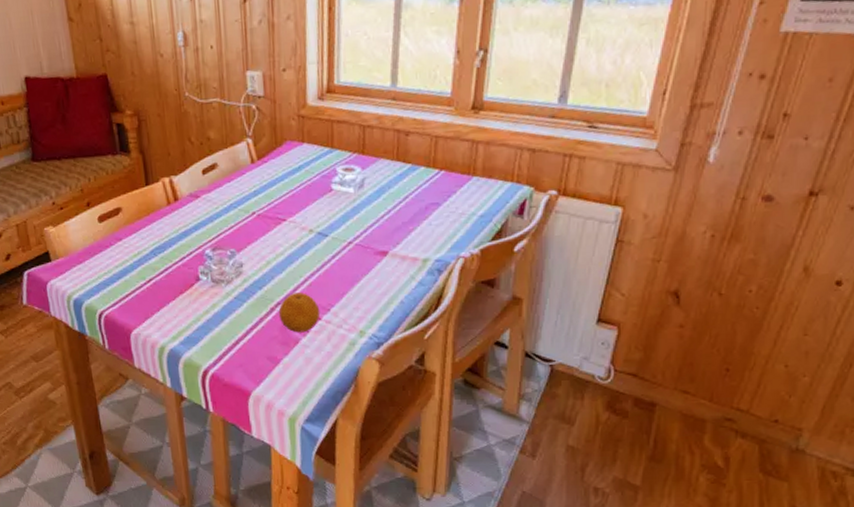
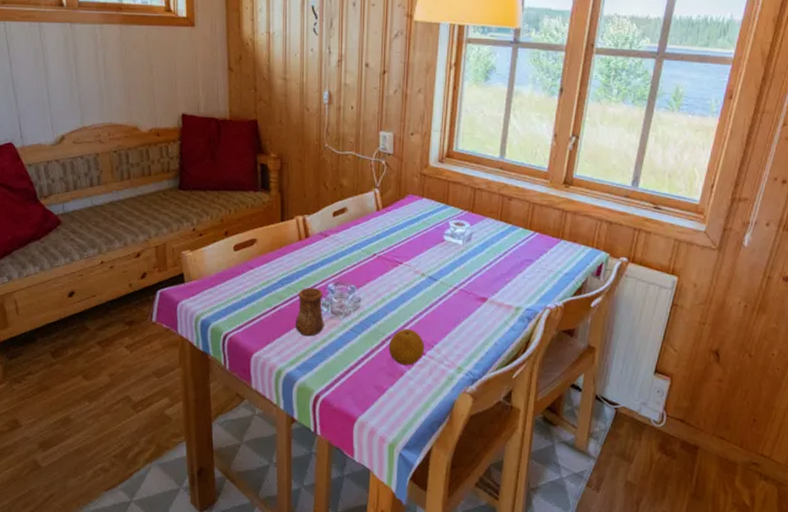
cup: none [173,255,206,309] -> present [296,288,324,337]

